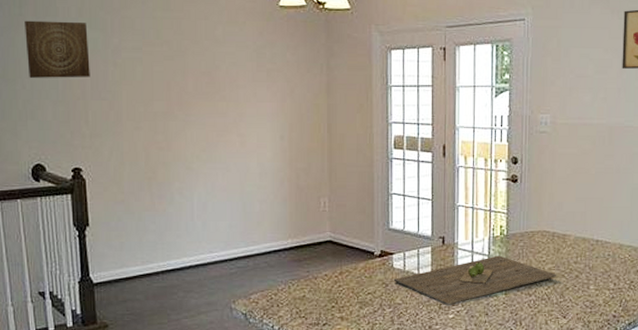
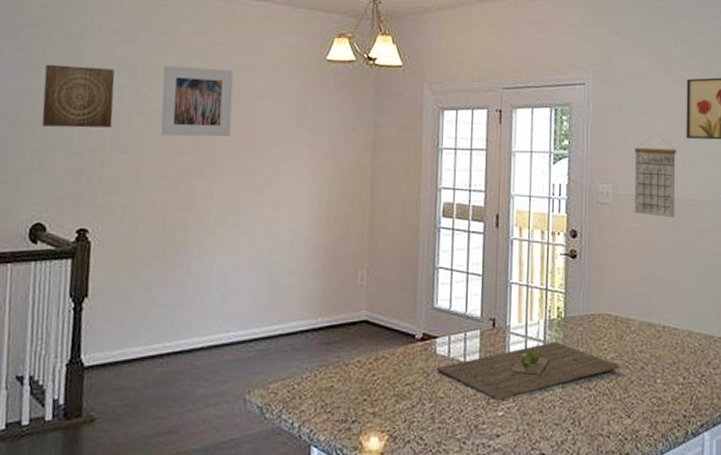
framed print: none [130,17,198,83] -> present [160,65,234,137]
calendar: none [571,64,613,144] -> present [634,133,677,218]

